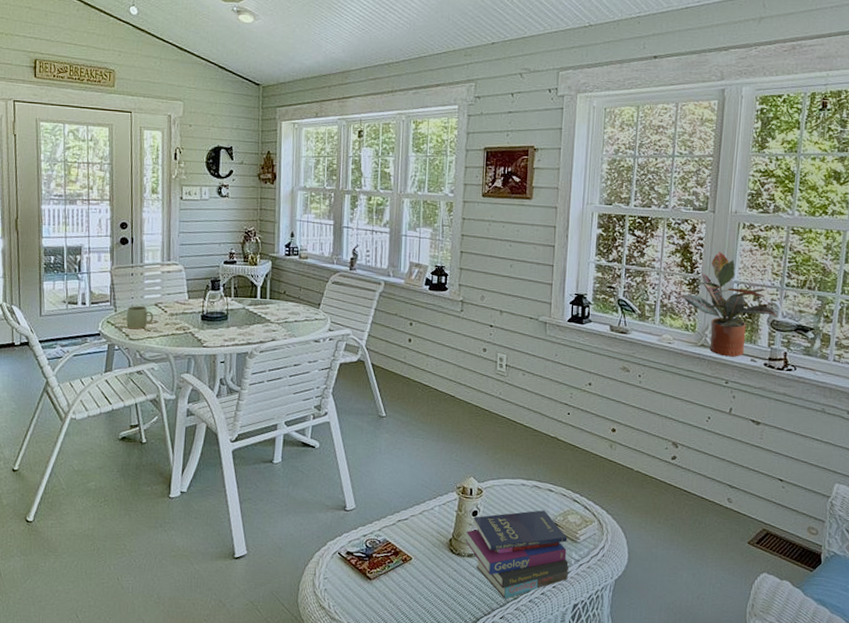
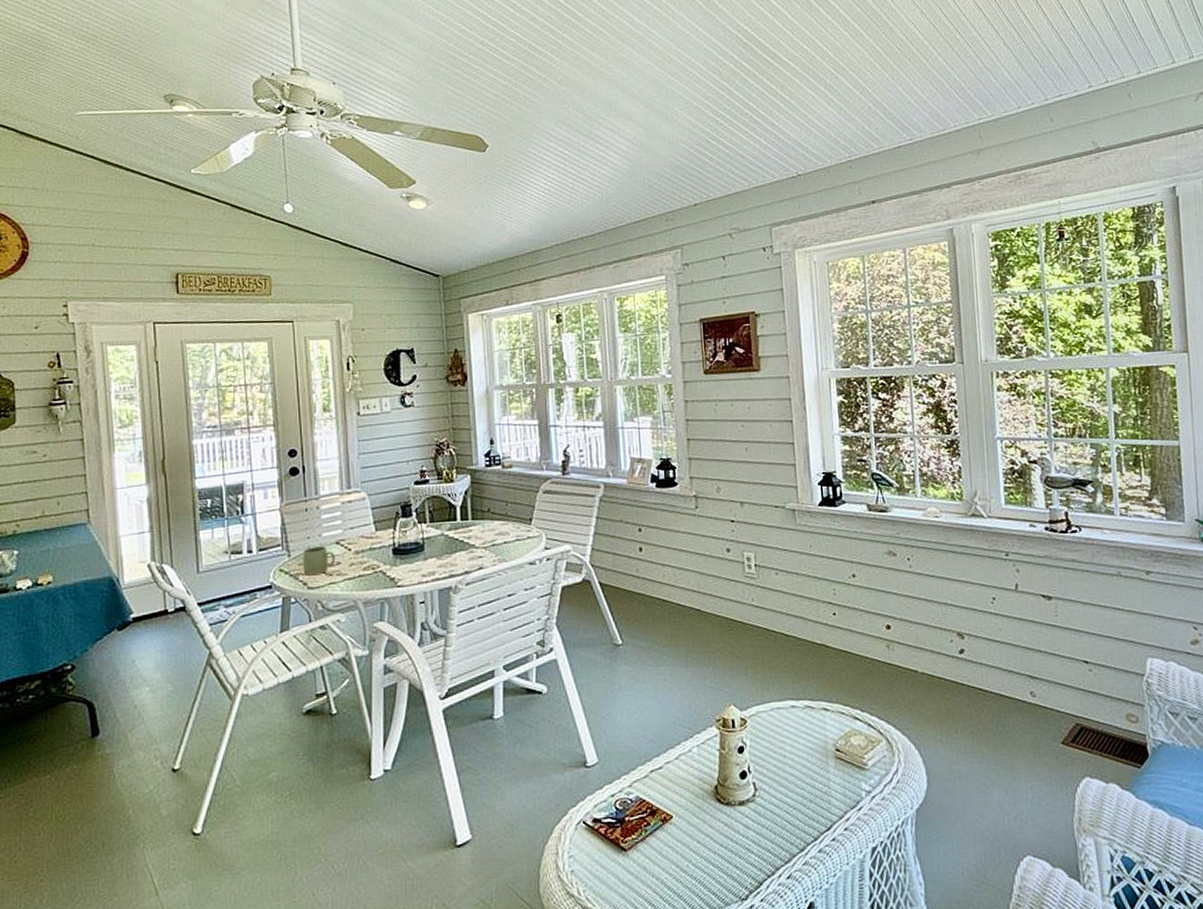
books: present [466,510,569,599] -> none [733,735,861,852]
potted plant: present [680,251,776,358] -> none [940,406,1049,526]

